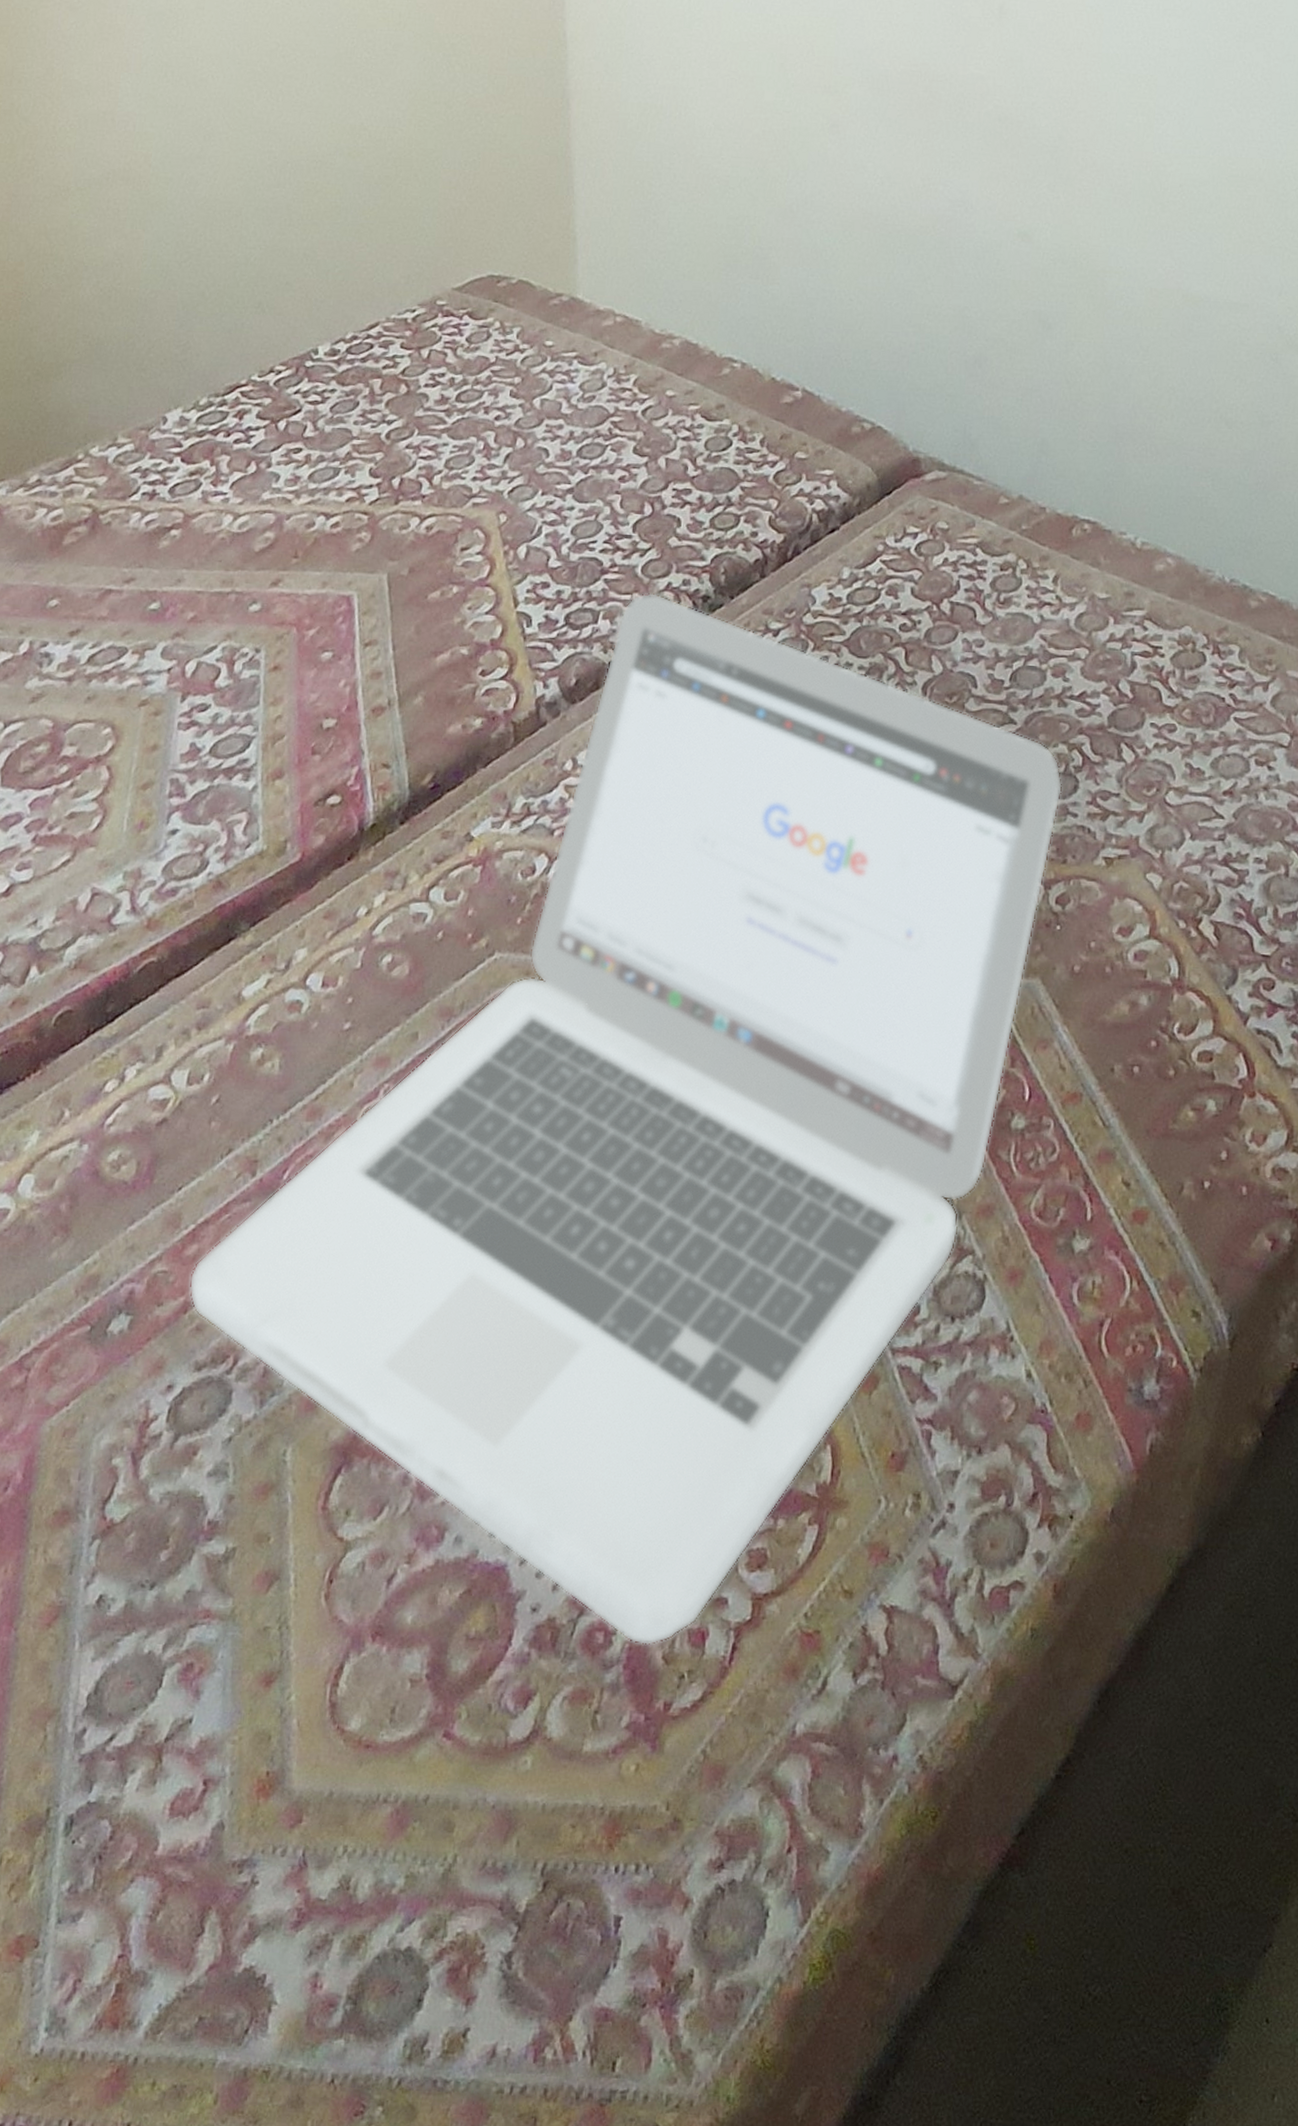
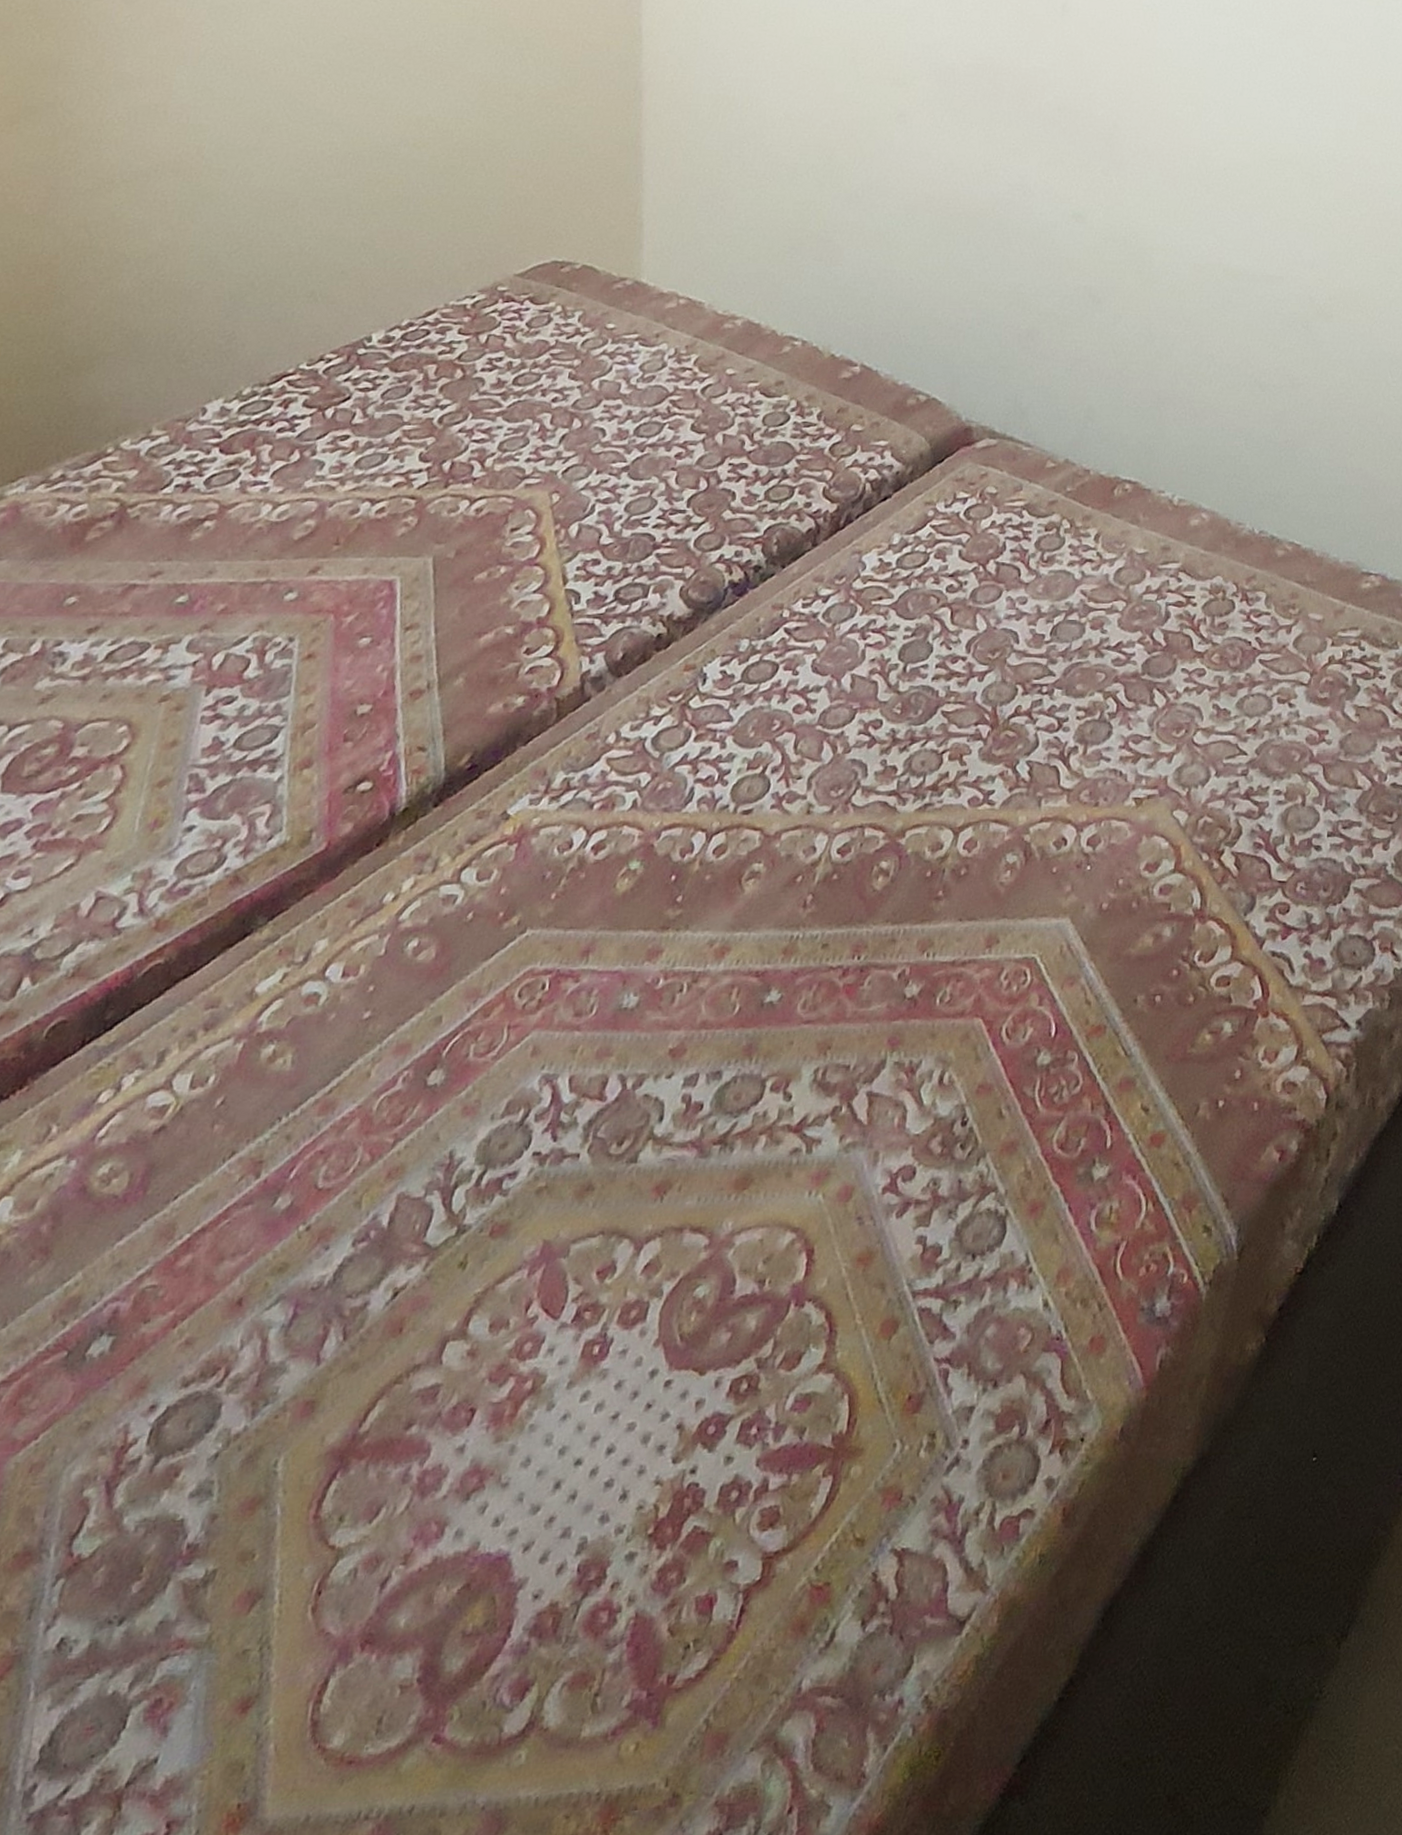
laptop: present [188,593,1063,1645] -> none [179,566,1098,1619]

